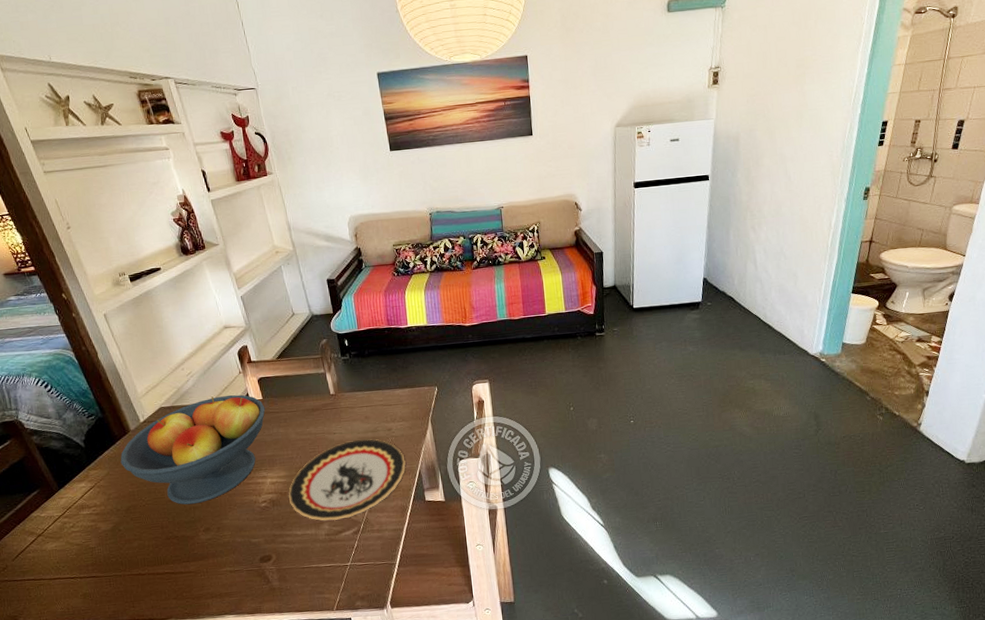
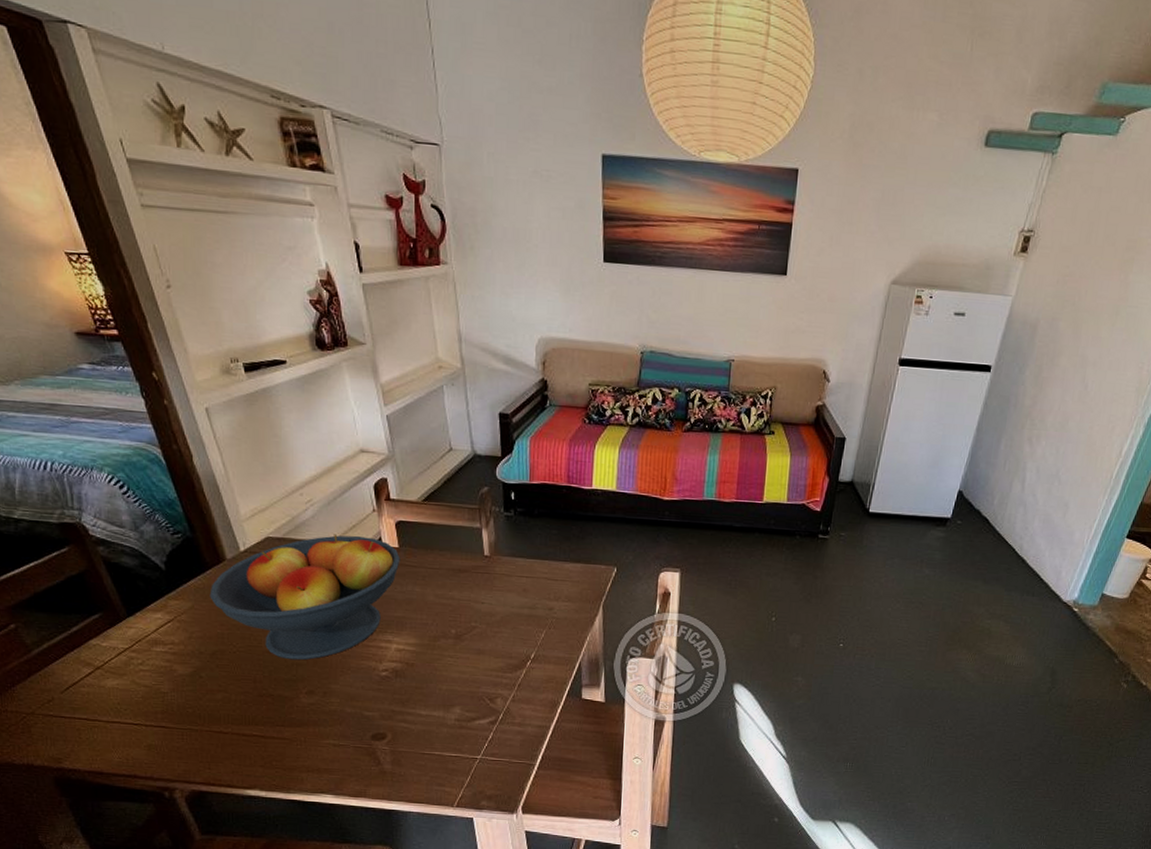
plate: present [288,439,406,521] -> none [415,614,564,705]

